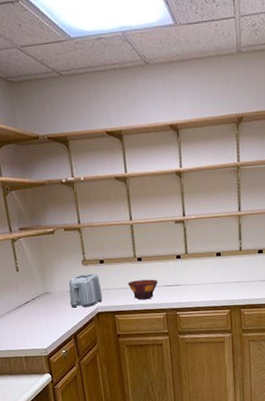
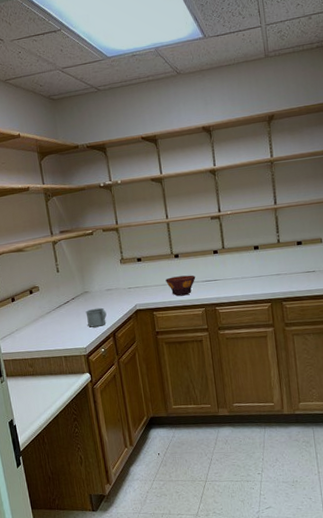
mug: none [46,309,68,329] -> present [85,307,107,327]
toaster: present [68,273,103,308] -> none [107,271,141,306]

